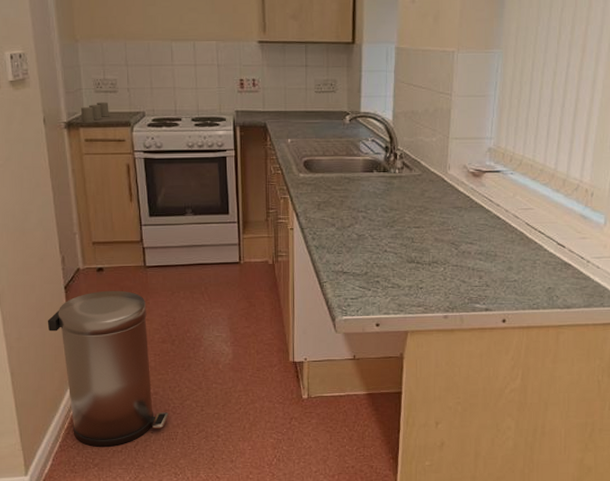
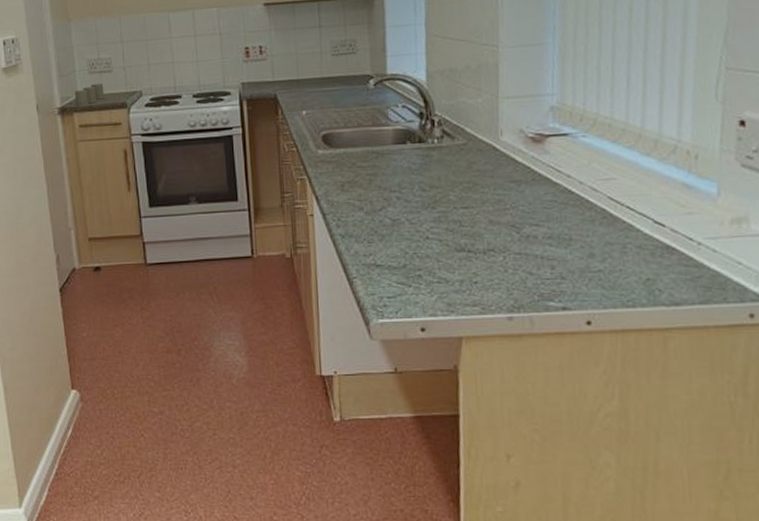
pedal bin: present [47,290,169,447] -> none [42,292,176,476]

